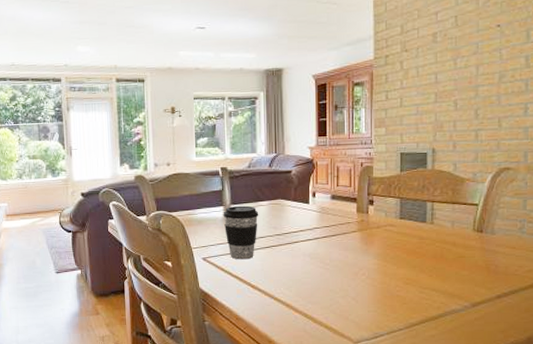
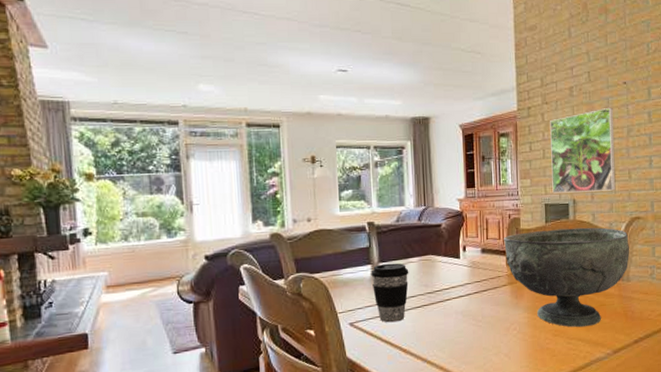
decorative bowl: none [355,177,495,278] -> present [504,227,629,328]
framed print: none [409,52,484,142] -> present [550,107,616,194]

